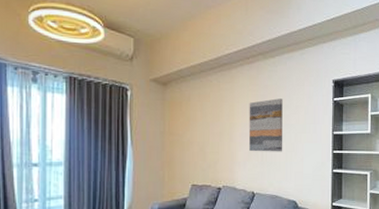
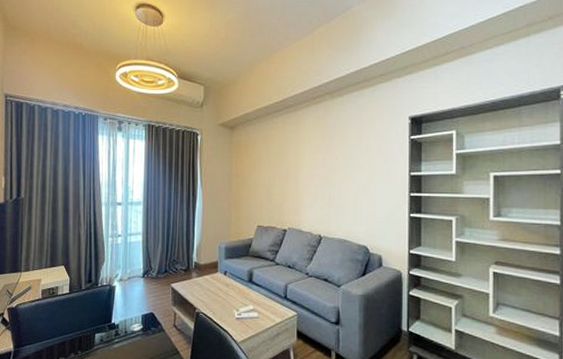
wall art: present [248,98,283,152] -> none [315,138,353,194]

